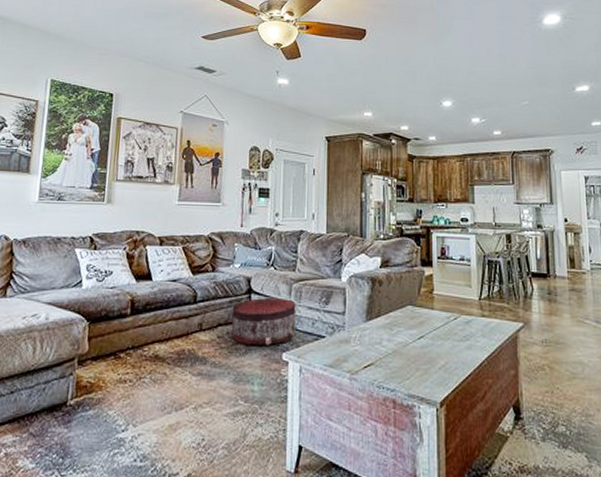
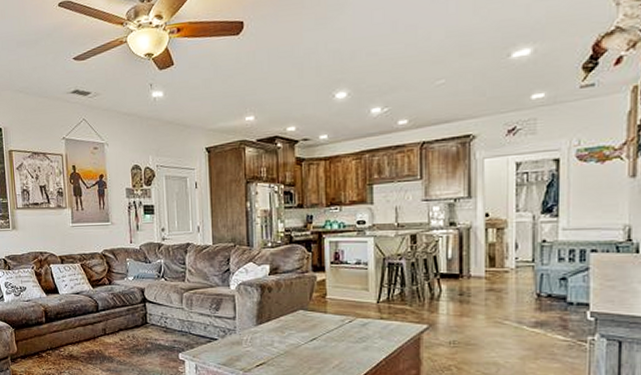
pouf: present [231,297,296,345] -> none [130,305,189,347]

